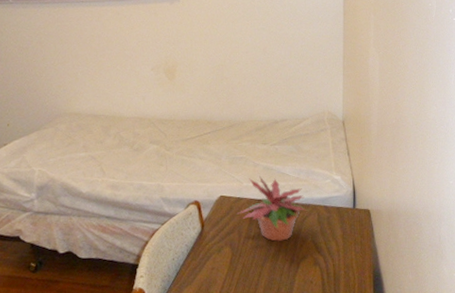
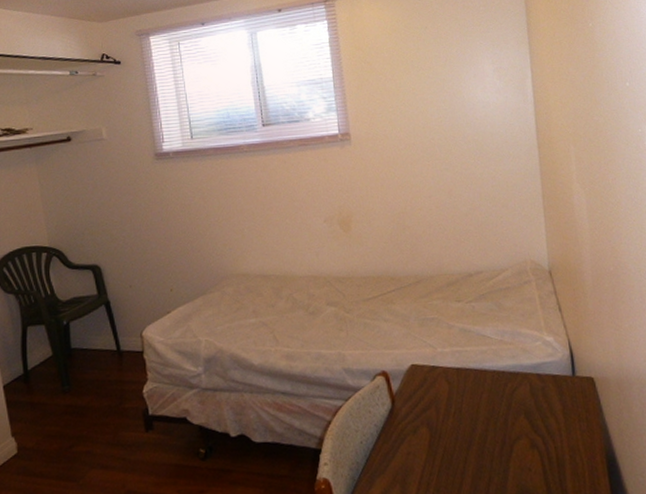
potted plant: present [236,175,308,242] -> none [432,339,518,419]

